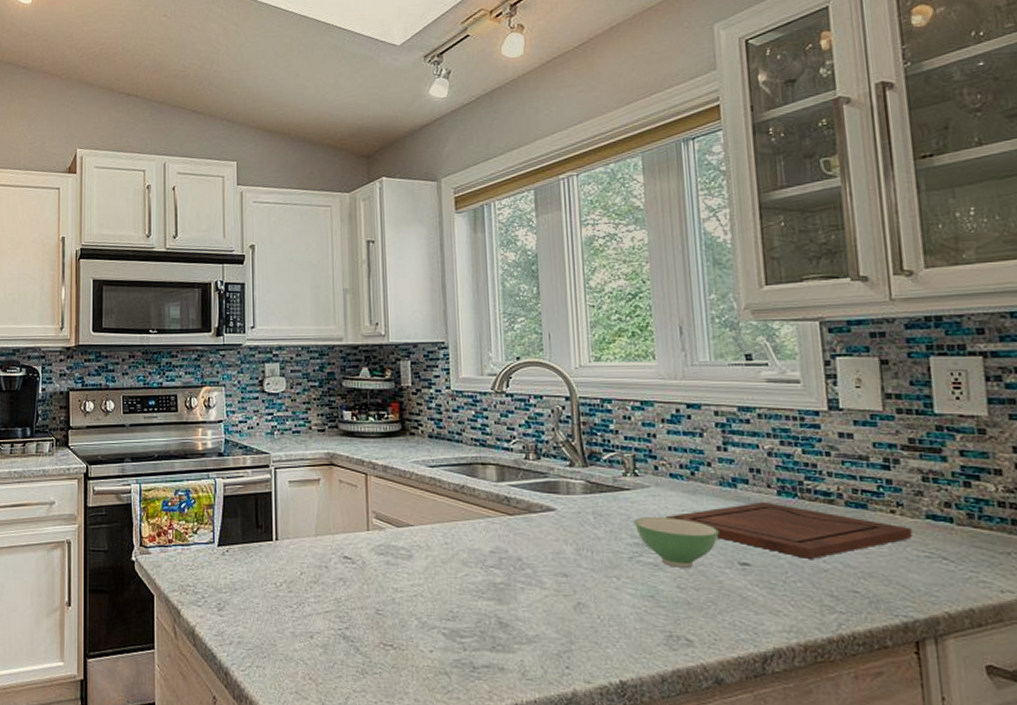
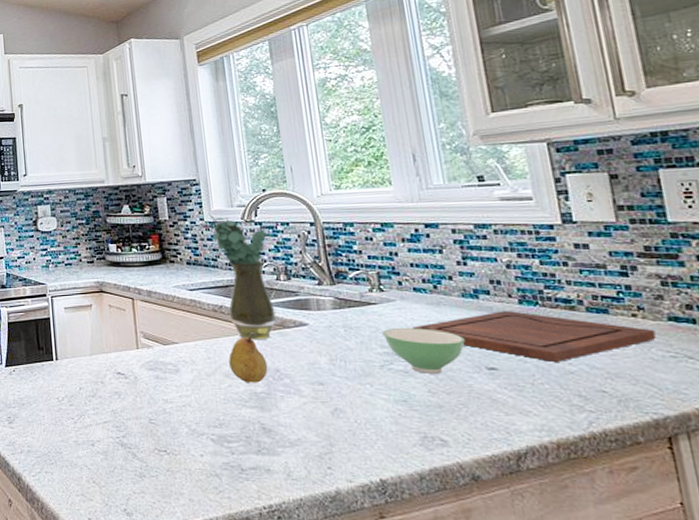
vase: none [456,382,522,524] -> present [209,214,276,339]
fruit: none [467,516,509,573] -> present [228,332,268,383]

